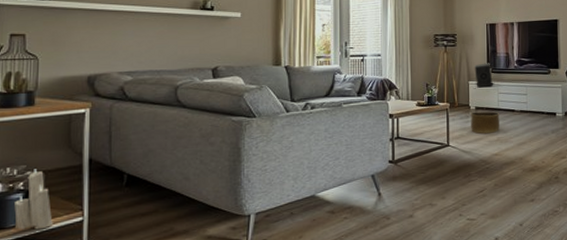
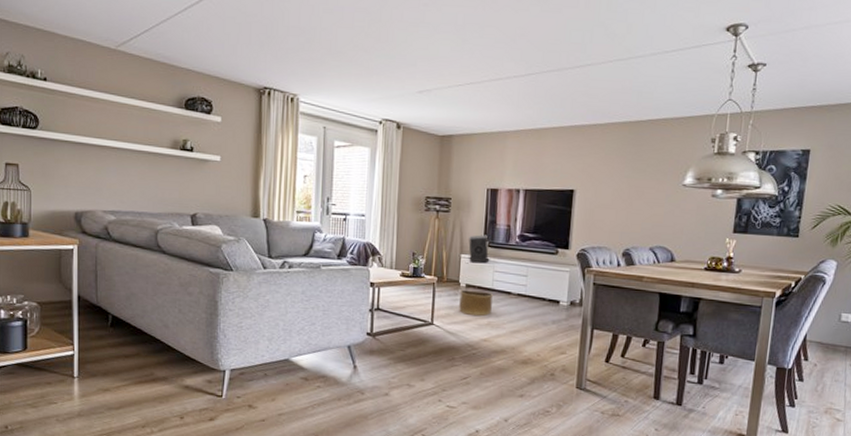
candle: present [14,169,53,230] -> none [15,300,48,358]

